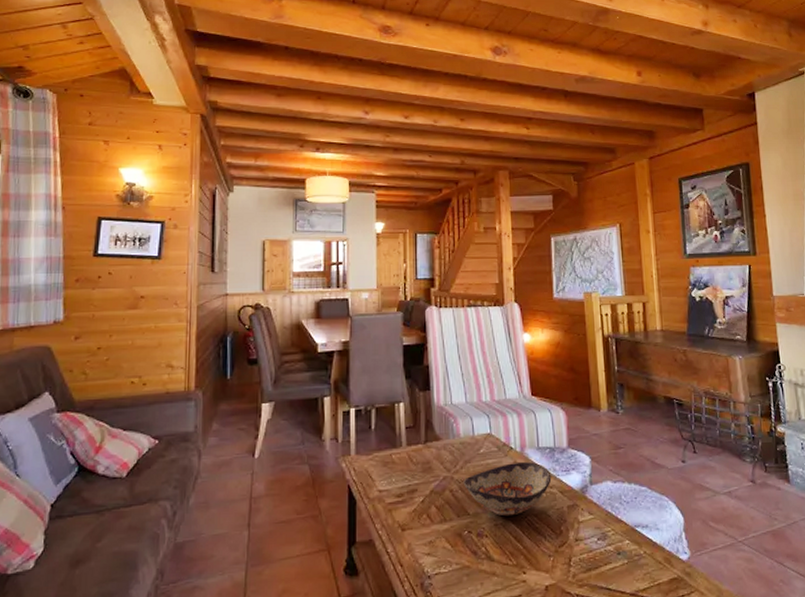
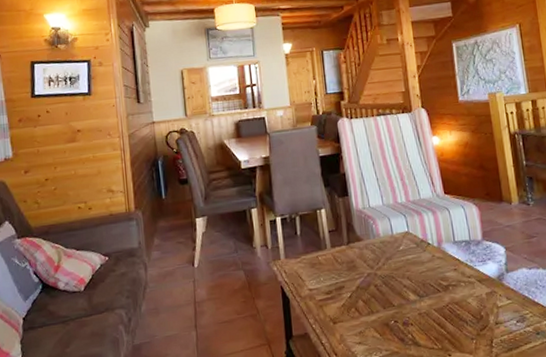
decorative bowl: present [463,462,552,517] -> none [386,255,469,306]

